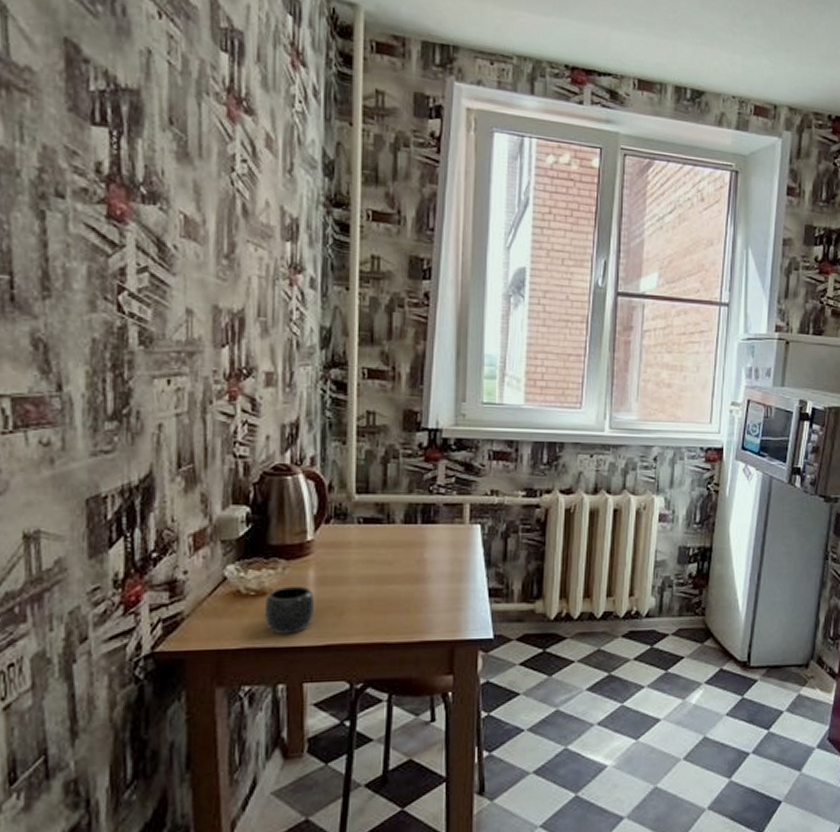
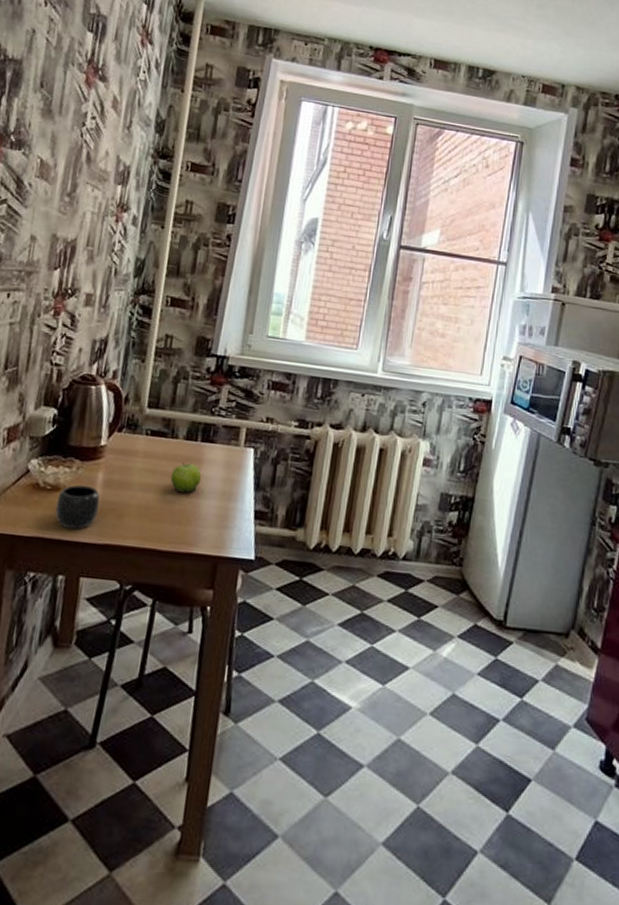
fruit: none [392,548,427,580] -> present [170,462,202,494]

